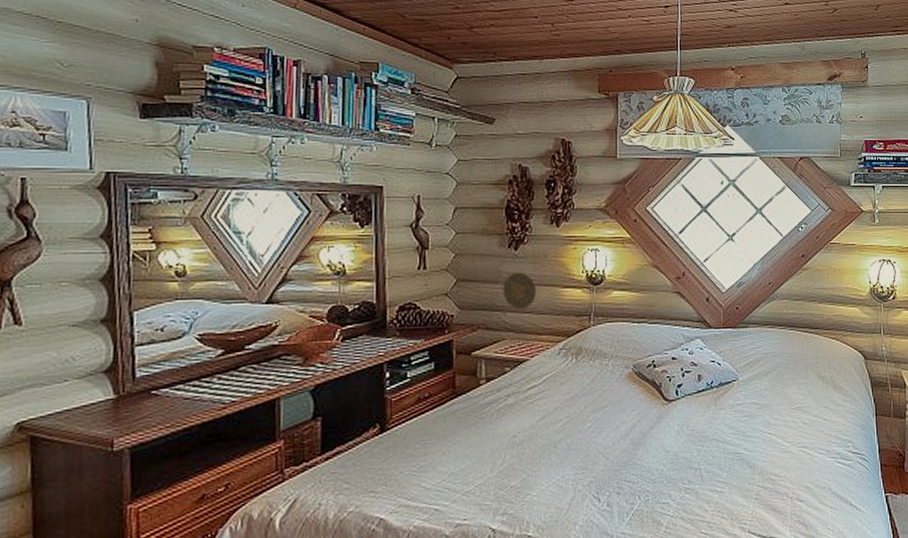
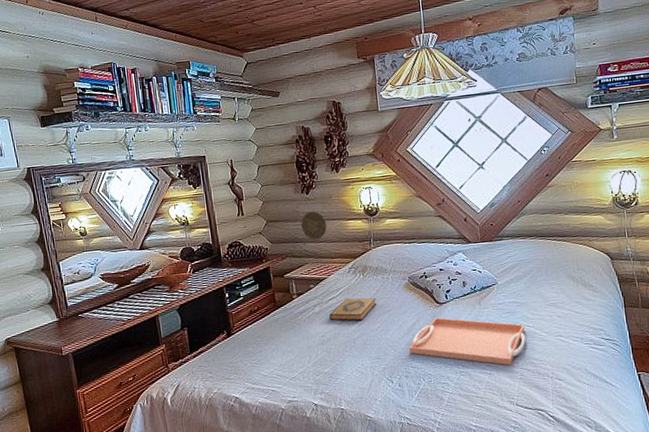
hardback book: none [526,388,589,419] -> present [329,297,376,321]
serving tray: none [625,418,766,482] -> present [409,317,526,366]

